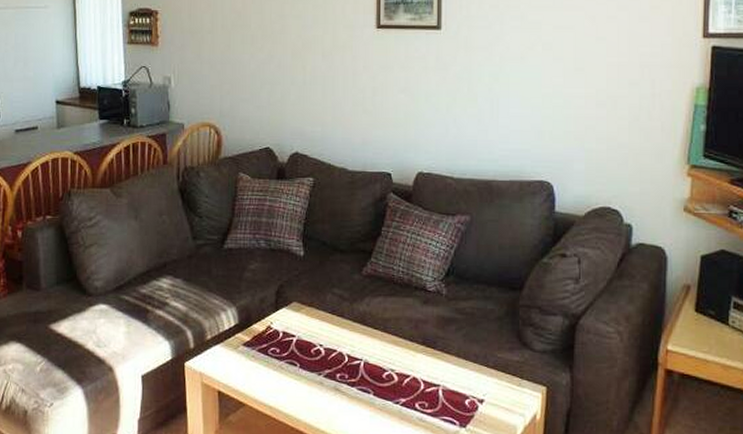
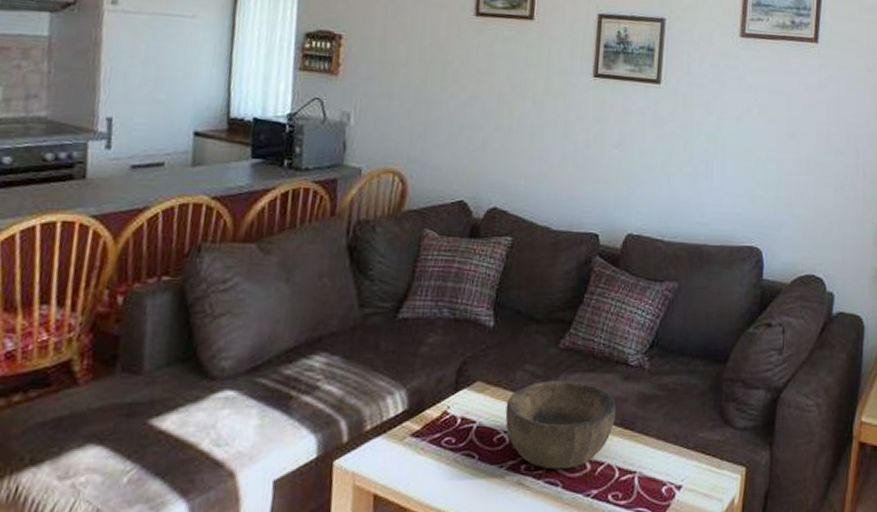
bowl: none [319,302,418,380] -> present [505,380,616,470]

